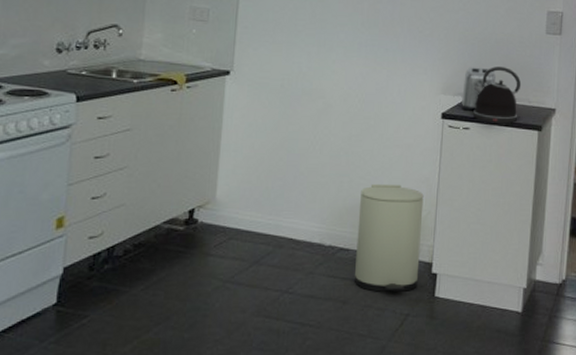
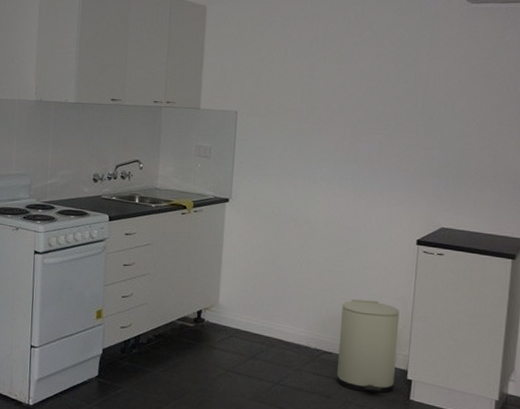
toaster: present [462,67,496,111] -> none [436,199,470,239]
kettle: present [473,67,522,124] -> none [447,199,496,252]

